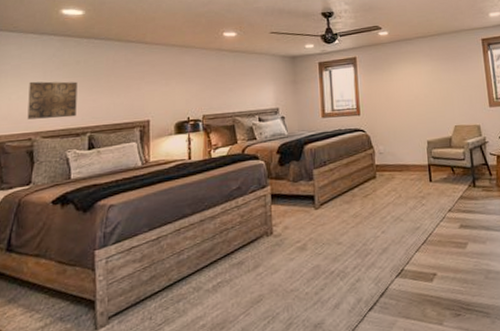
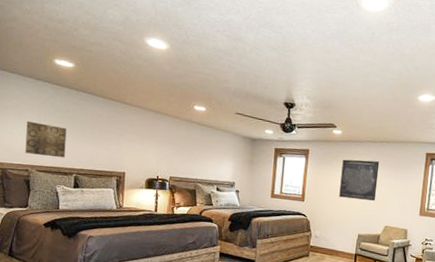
wall art: none [394,57,439,103] -> present [339,159,380,201]

